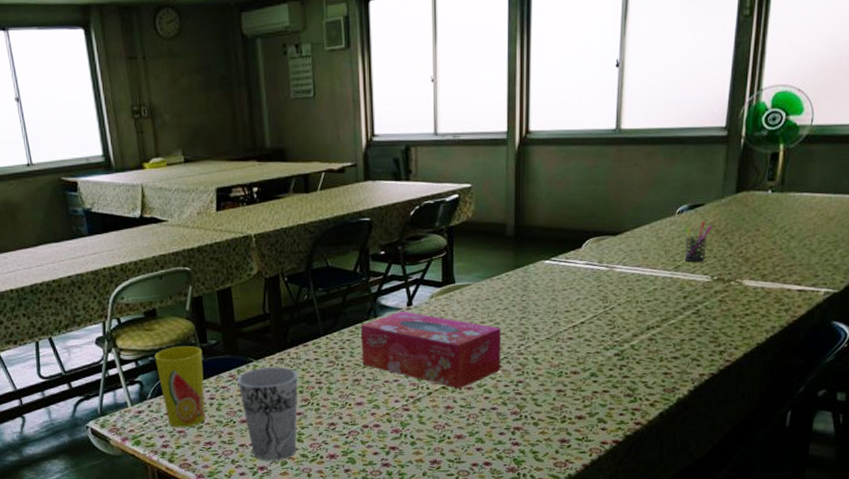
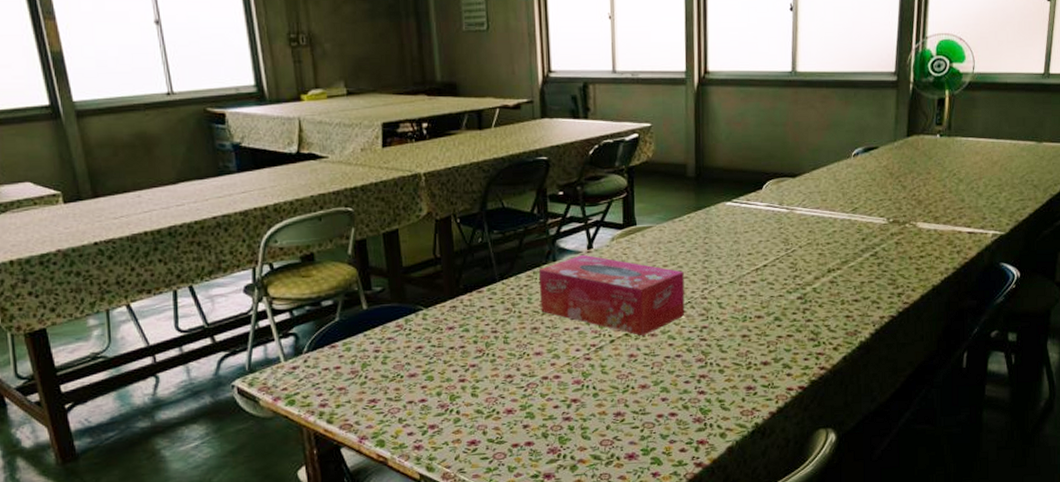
cup: present [154,346,206,428] -> none [312,294,370,385]
cup: present [237,366,298,461] -> none [405,314,472,419]
pen holder: present [684,221,713,262] -> none [860,164,887,205]

